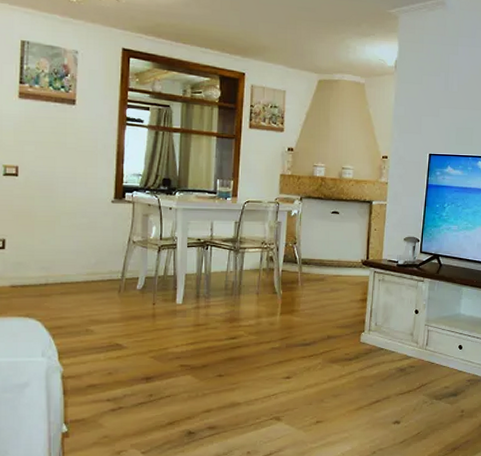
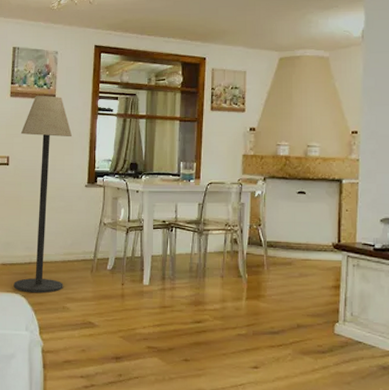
floor lamp: none [26,99,95,317] -> present [13,96,72,294]

